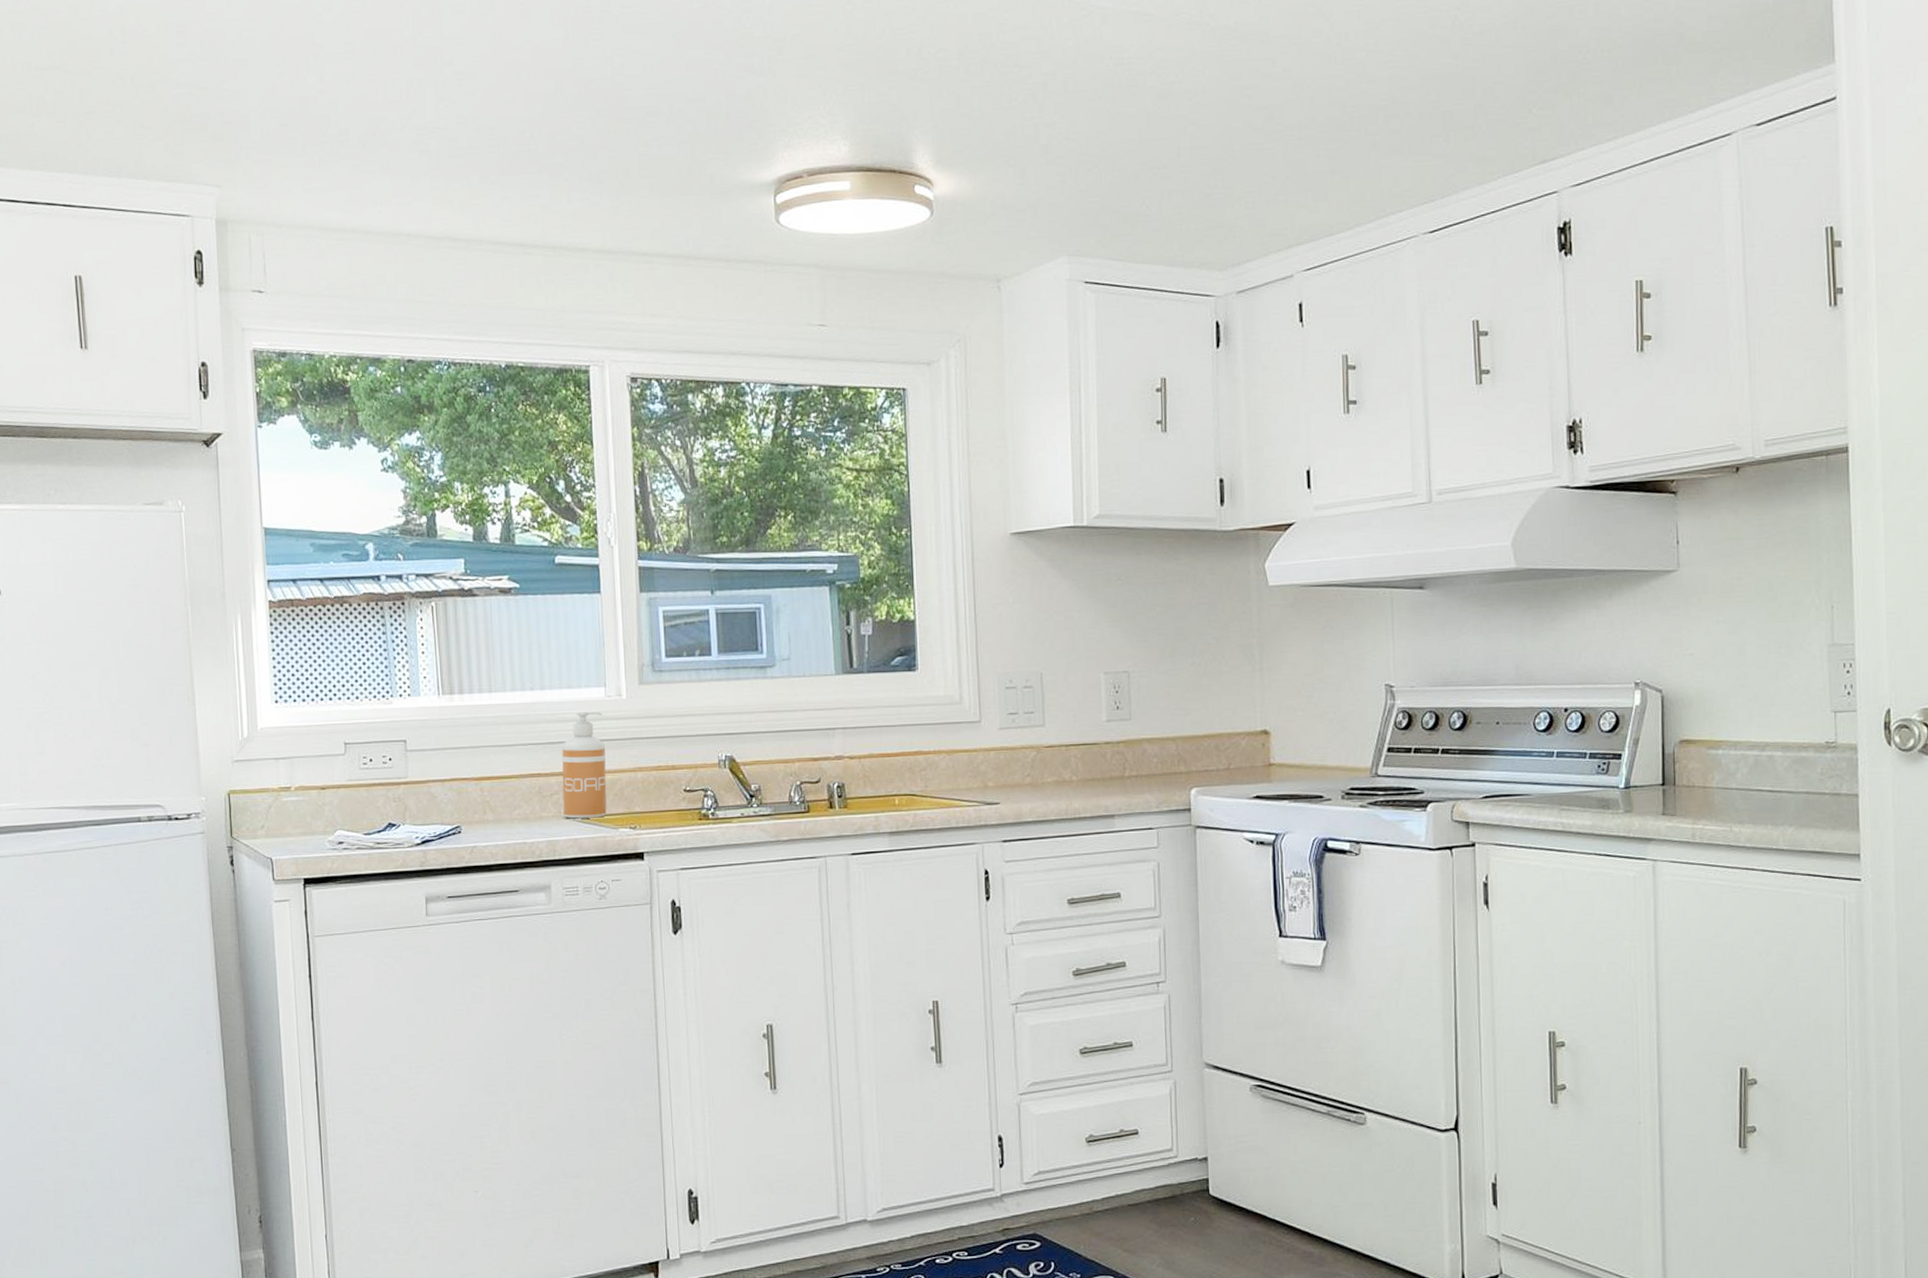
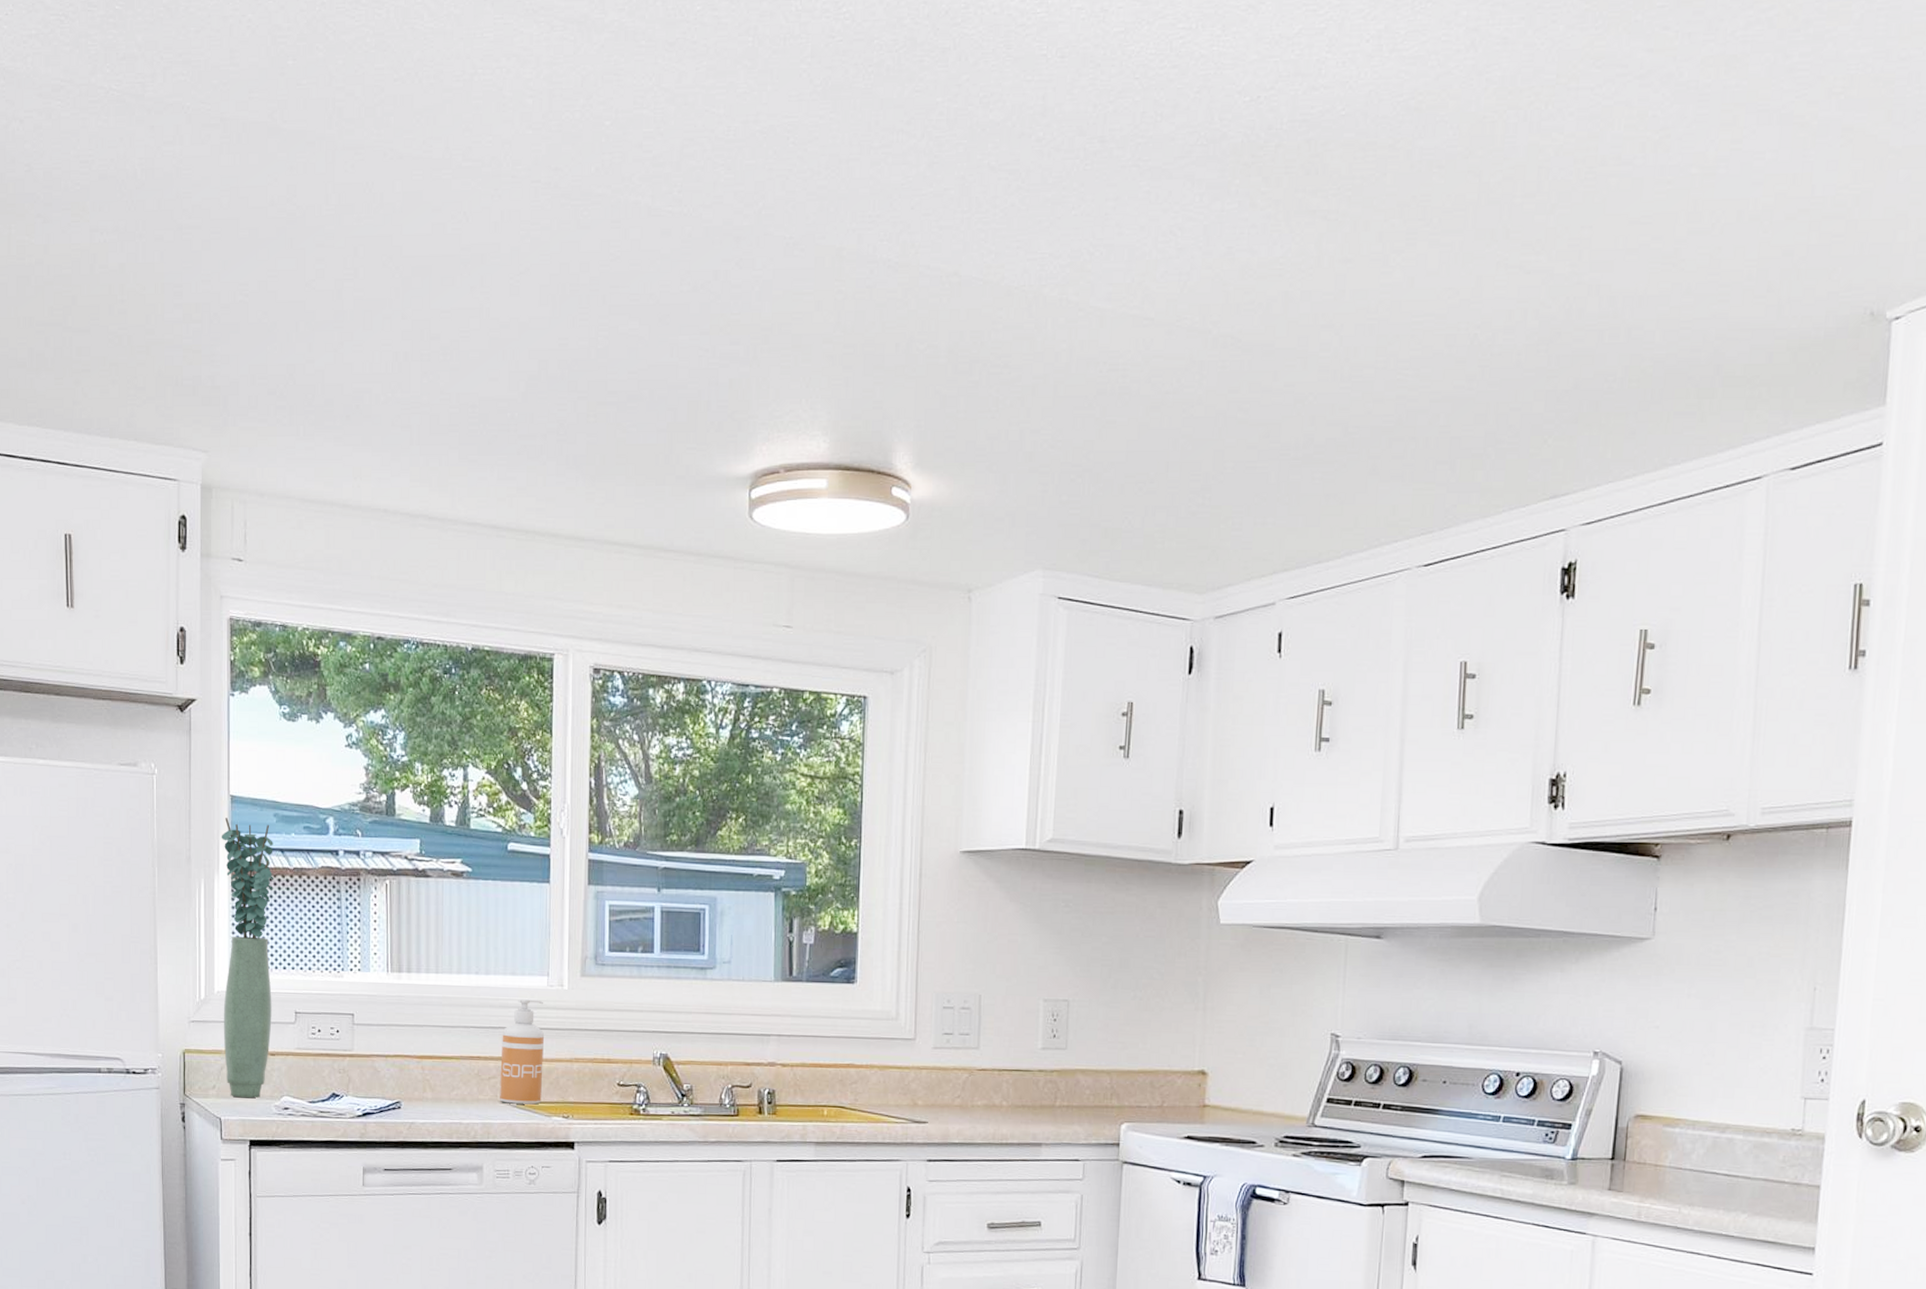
vase: none [256,551,321,836] -> present [221,818,274,1098]

